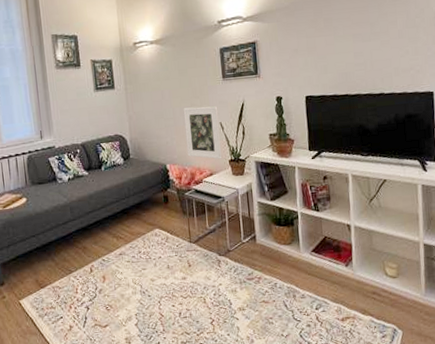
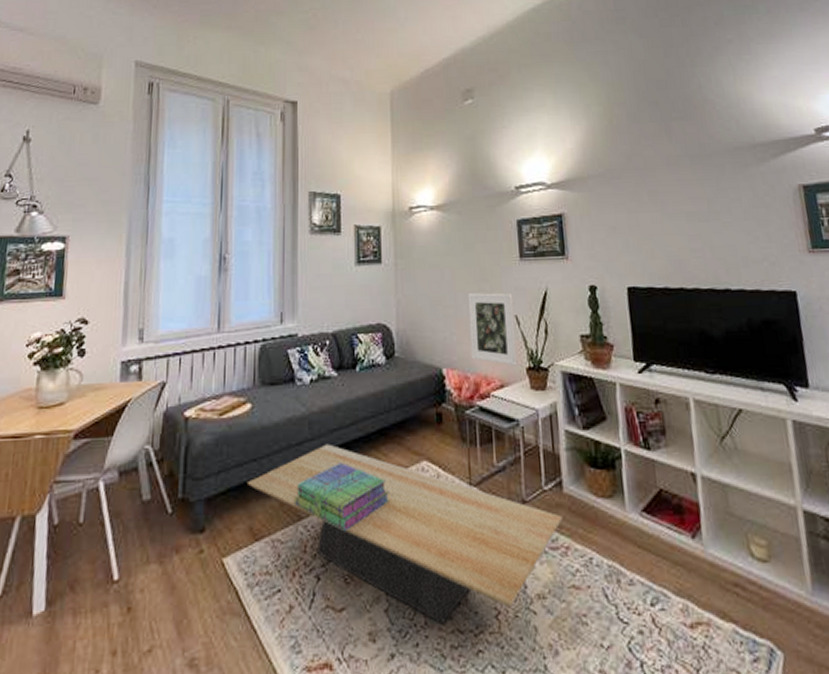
coffee table: none [31,222,256,330] -> present [248,444,563,625]
stack of books: none [65,233,133,278] -> present [293,462,389,531]

